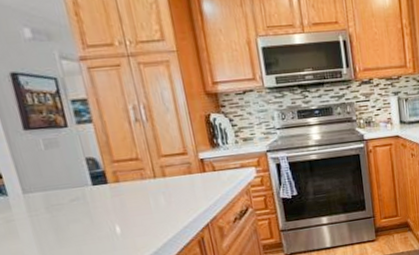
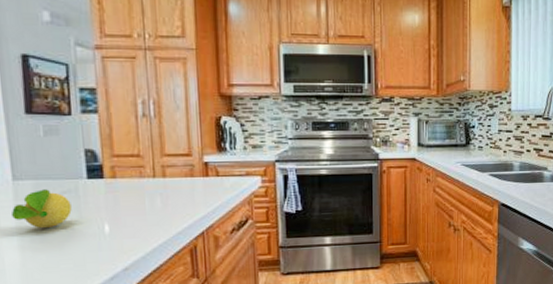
fruit: none [27,199,83,235] -> present [12,189,72,228]

